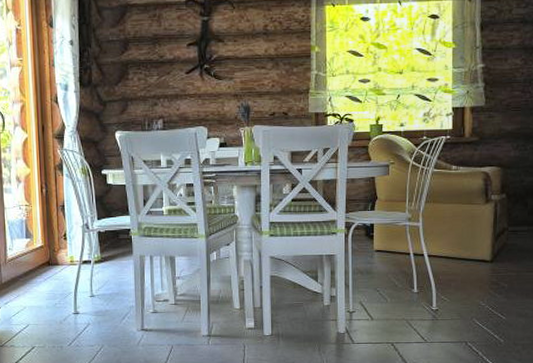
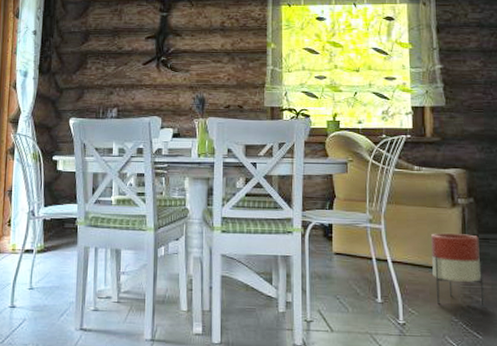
planter: none [464,227,510,291] -> present [431,233,485,306]

